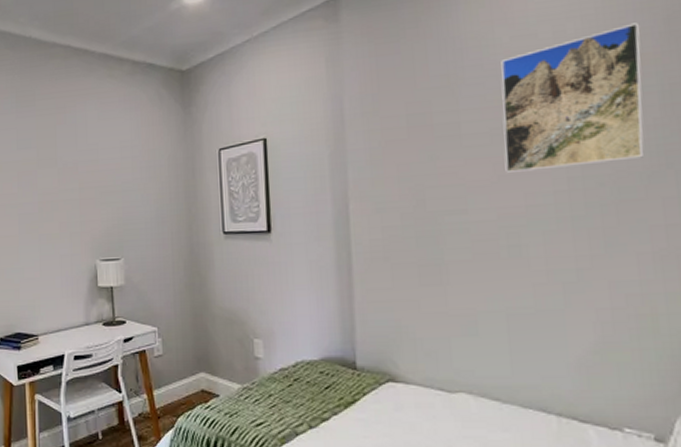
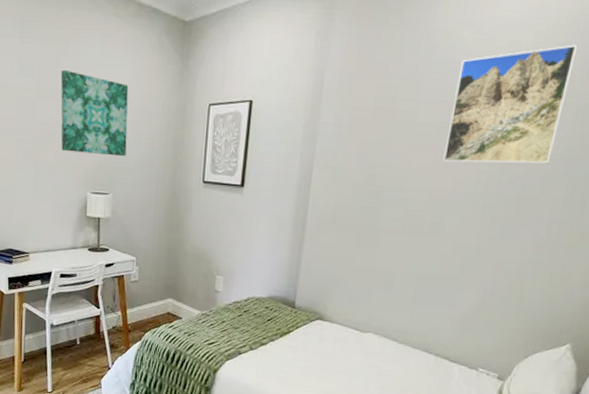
wall art: none [59,136,135,220] -> present [60,69,129,157]

